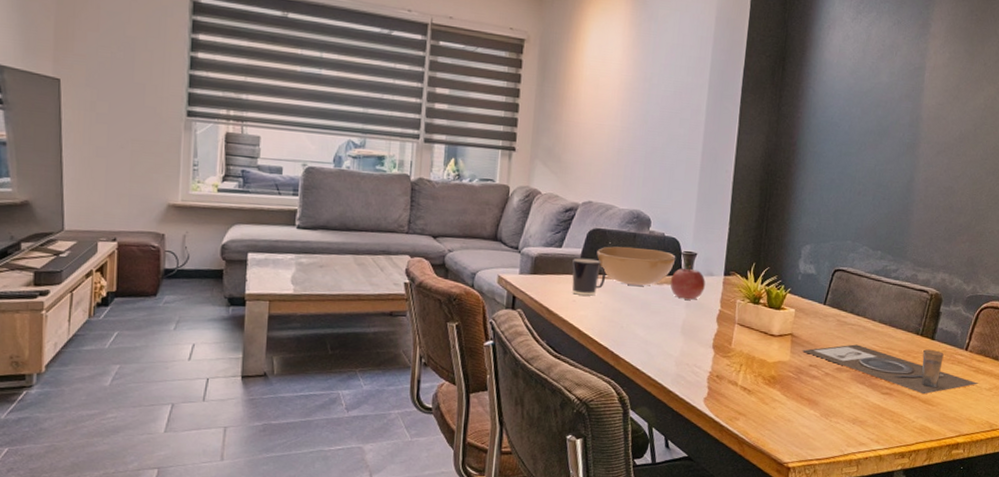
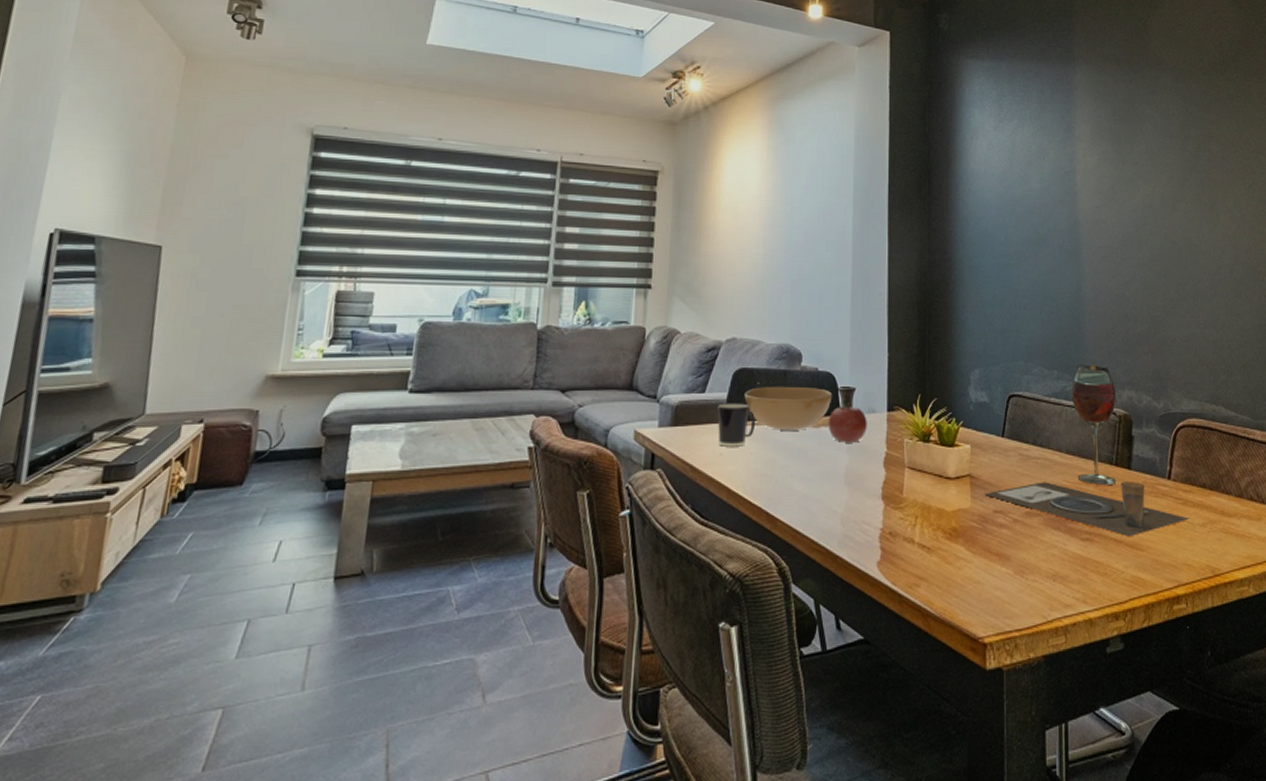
wineglass: none [886,248,932,351] -> present [1071,365,1117,485]

